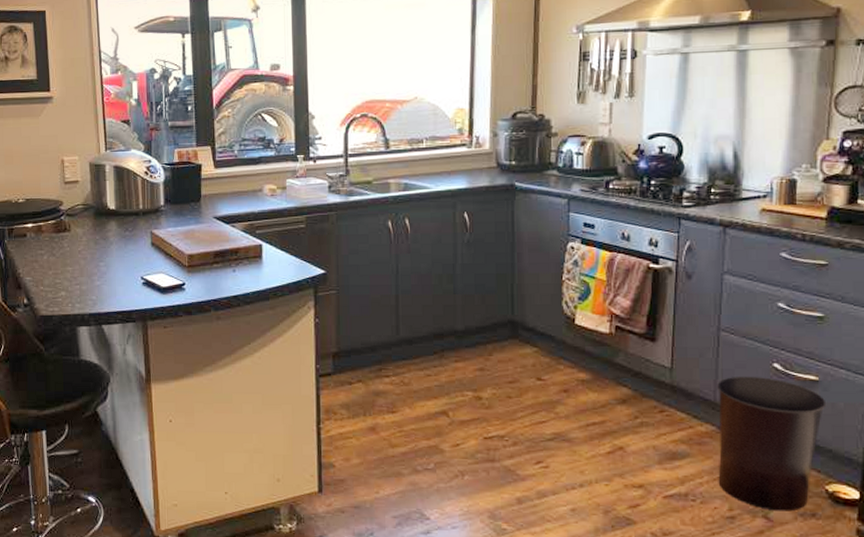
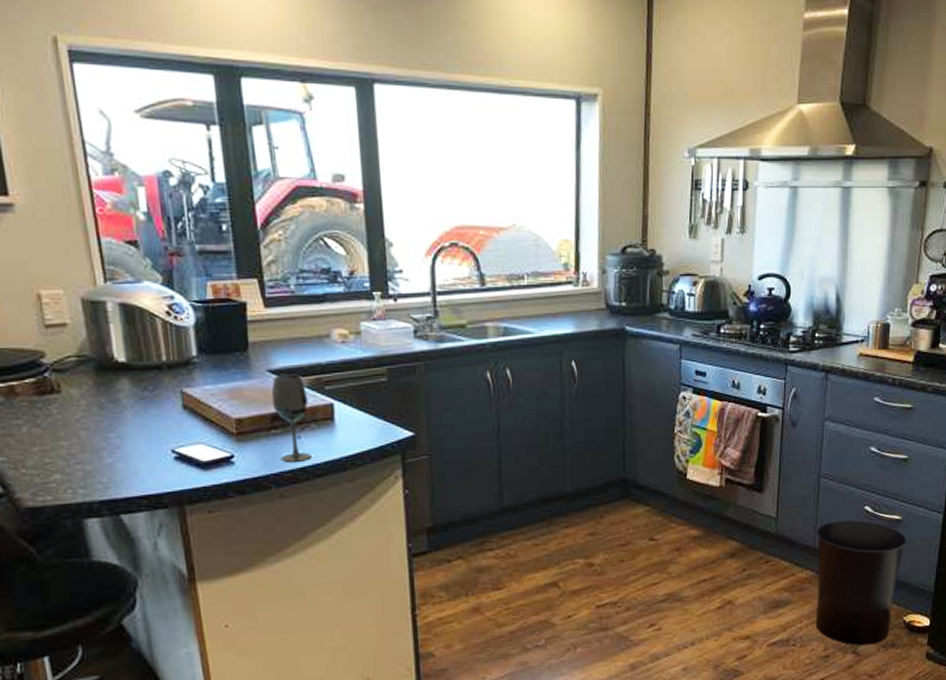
wine glass: none [215,220,243,292] -> present [271,374,312,464]

